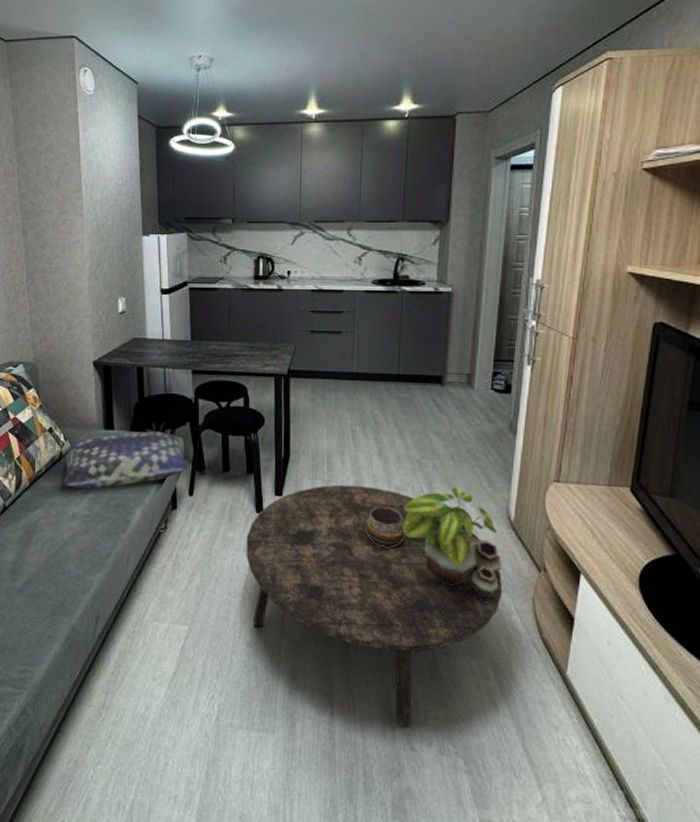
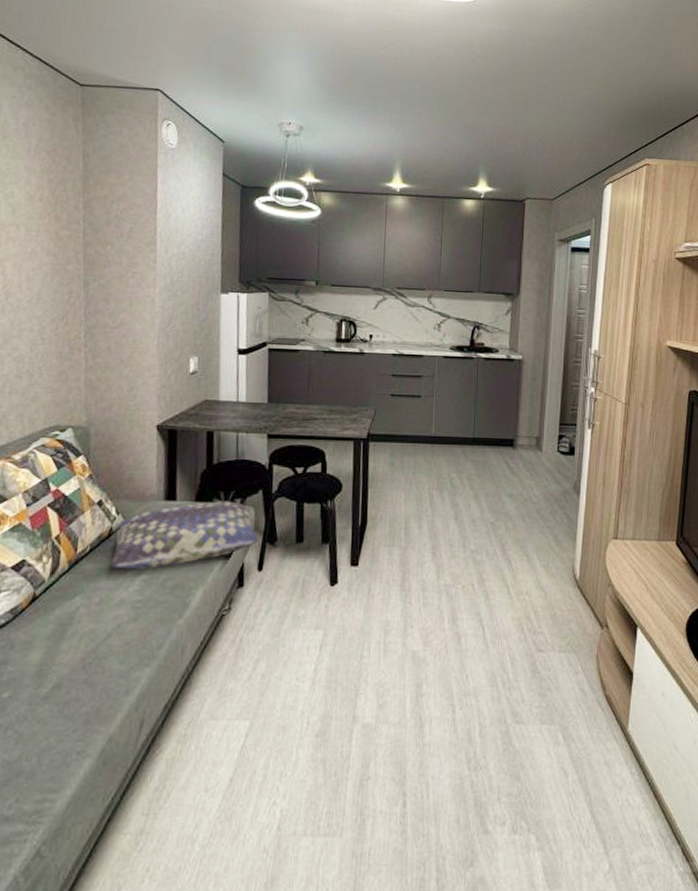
coffee table: present [246,484,503,727] -> none [318,551,570,808]
decorative bowl: present [366,506,405,547] -> none [441,572,480,613]
potted plant: present [402,488,502,598] -> none [477,549,569,659]

